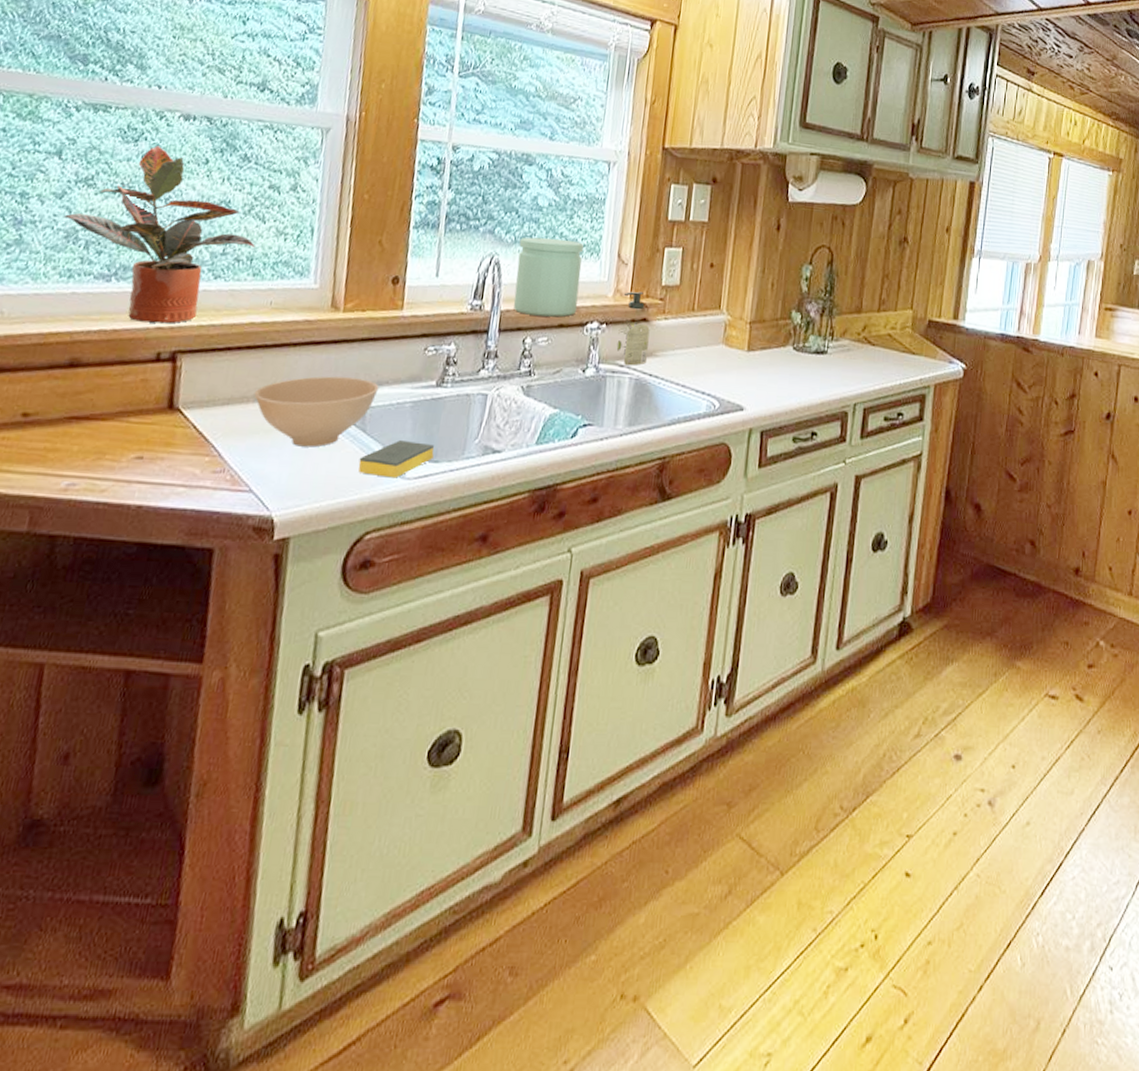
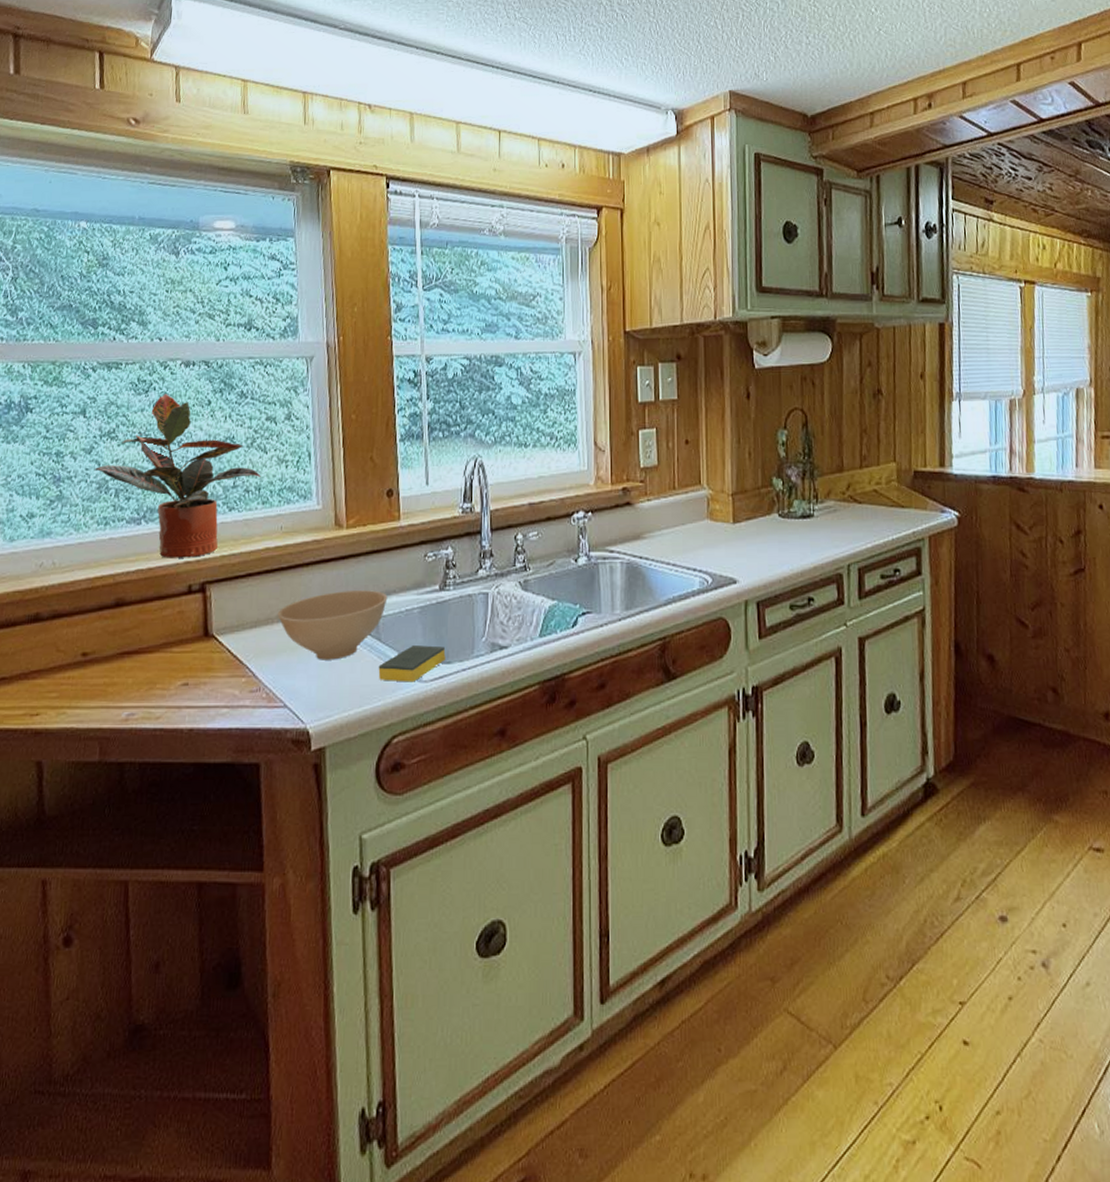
jar: present [513,237,584,317] -> none [499,435,562,512]
soap dispenser: present [616,291,650,366] -> none [604,476,636,551]

